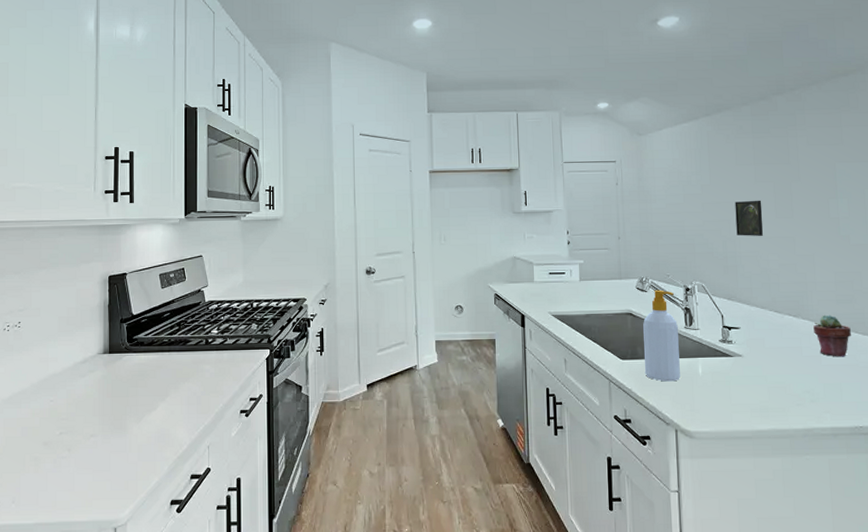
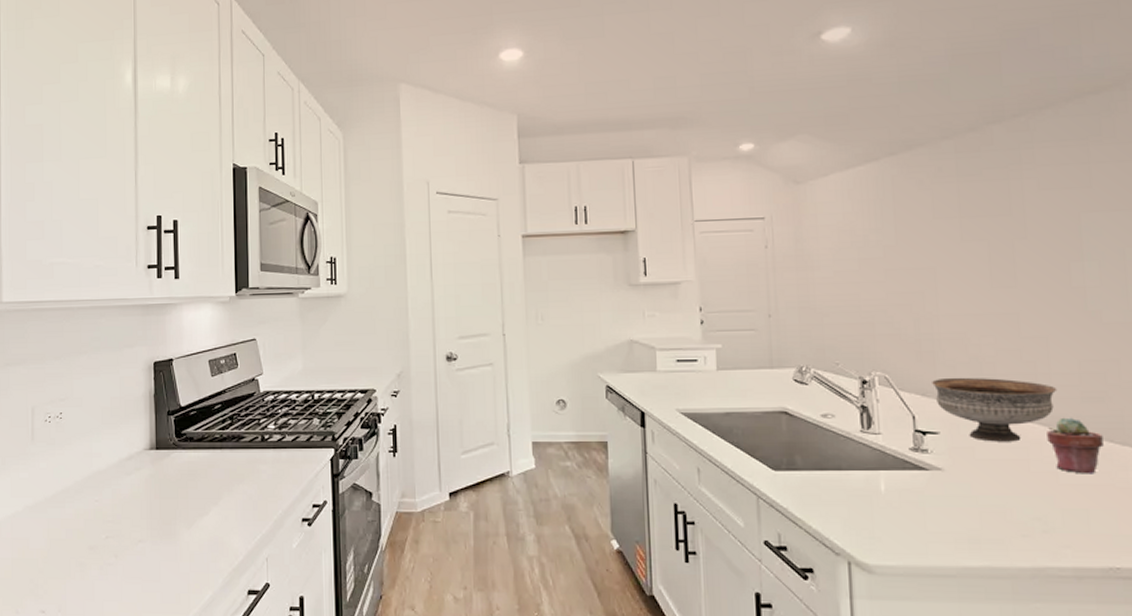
soap bottle: present [643,289,680,382] -> none [803,382,855,500]
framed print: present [735,200,763,236] -> none [931,264,973,313]
bowl: none [735,285,821,334] -> present [932,377,1057,442]

